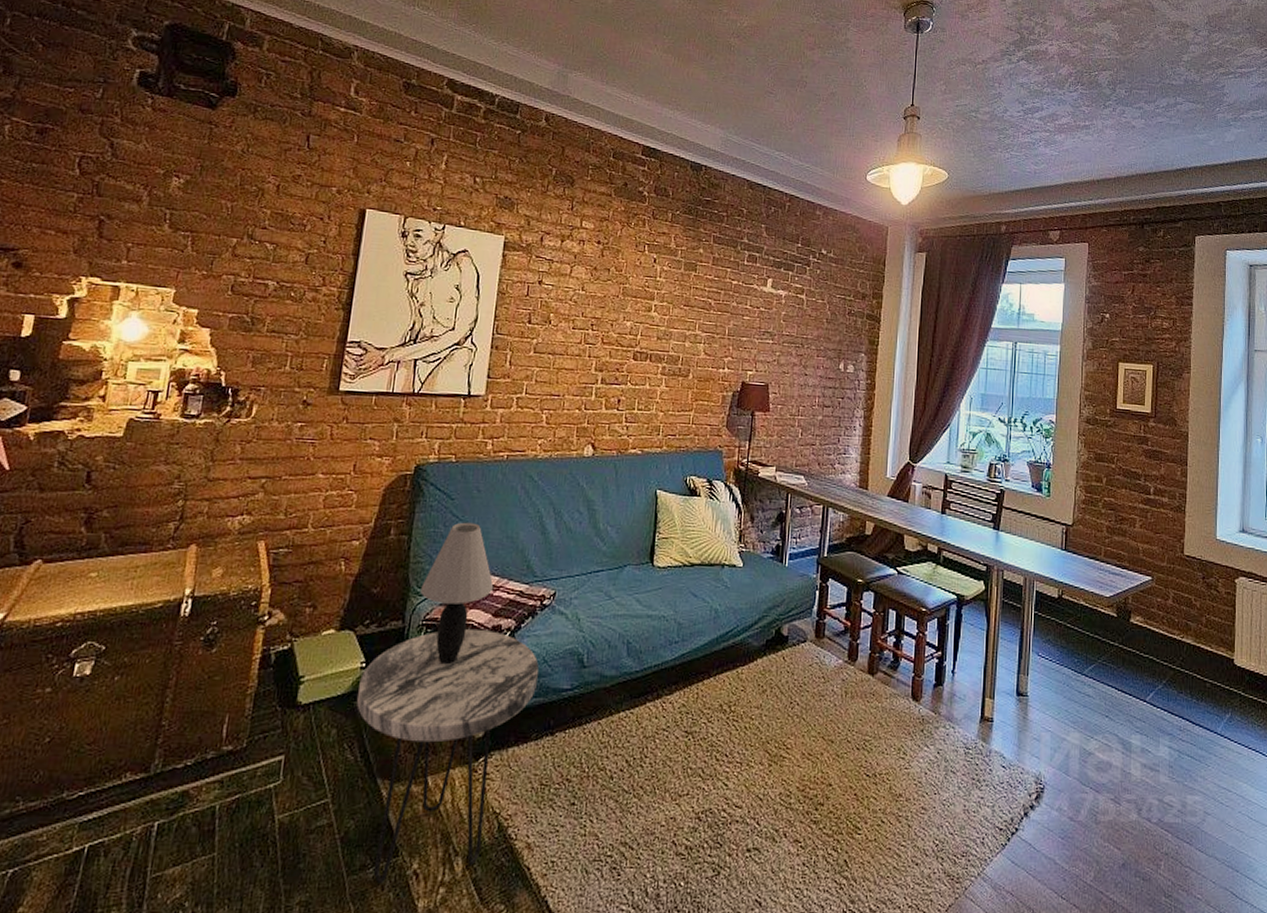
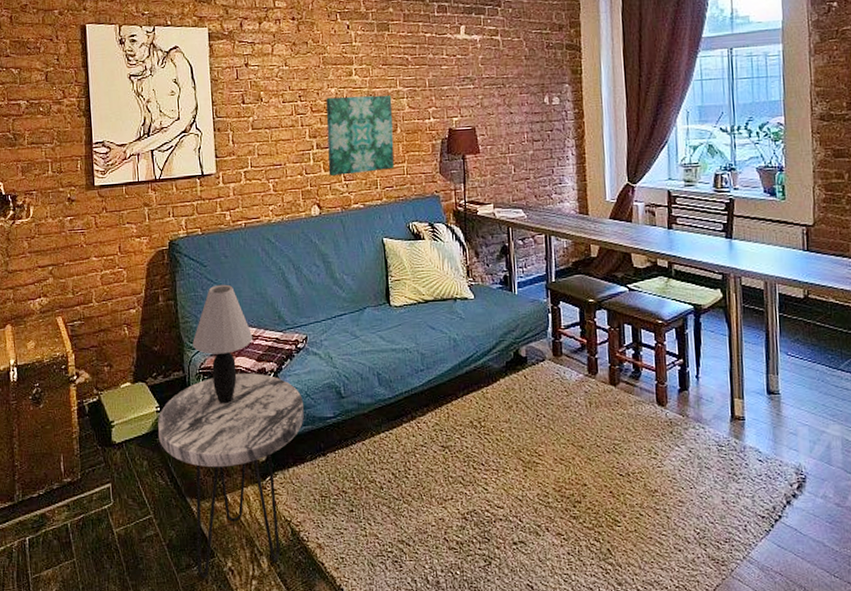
wall art: none [609,330,689,417] -> present [326,94,395,176]

